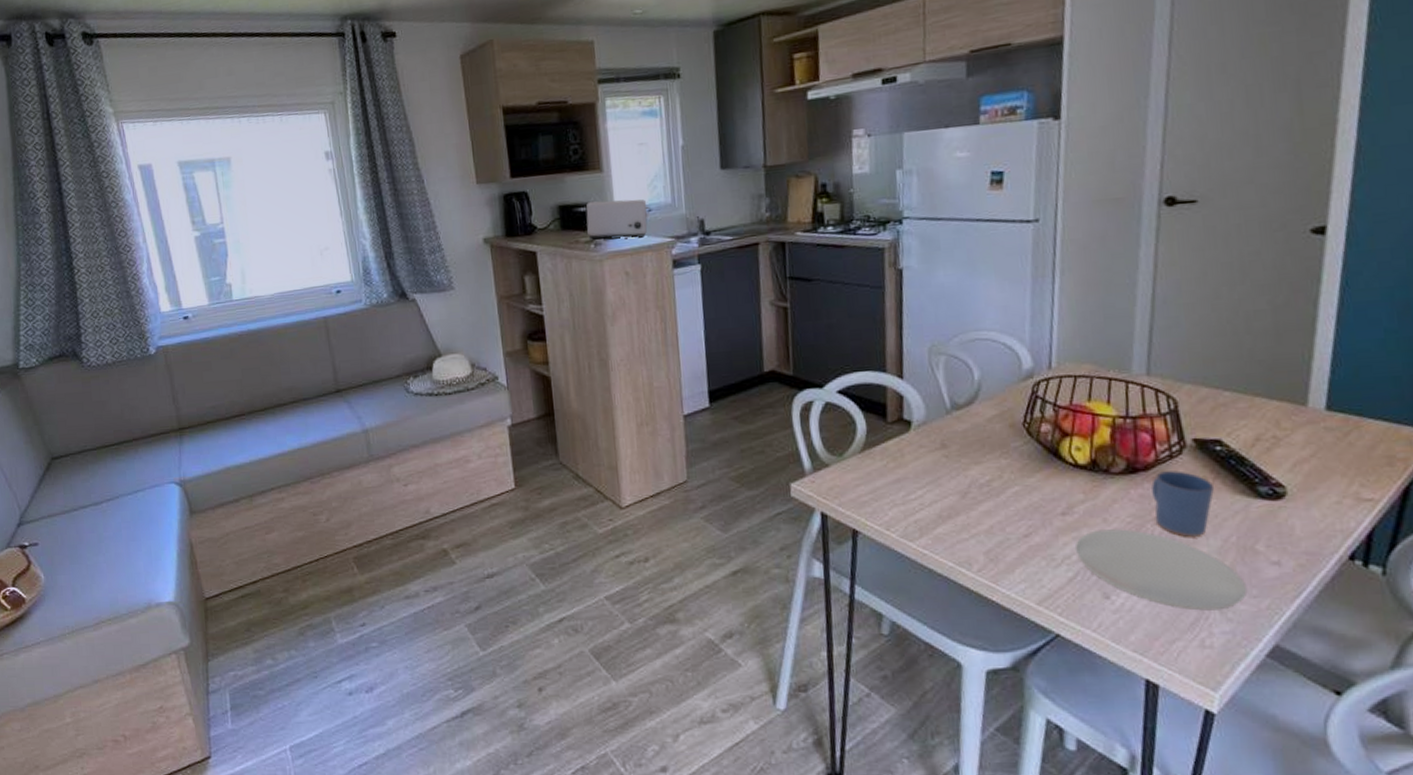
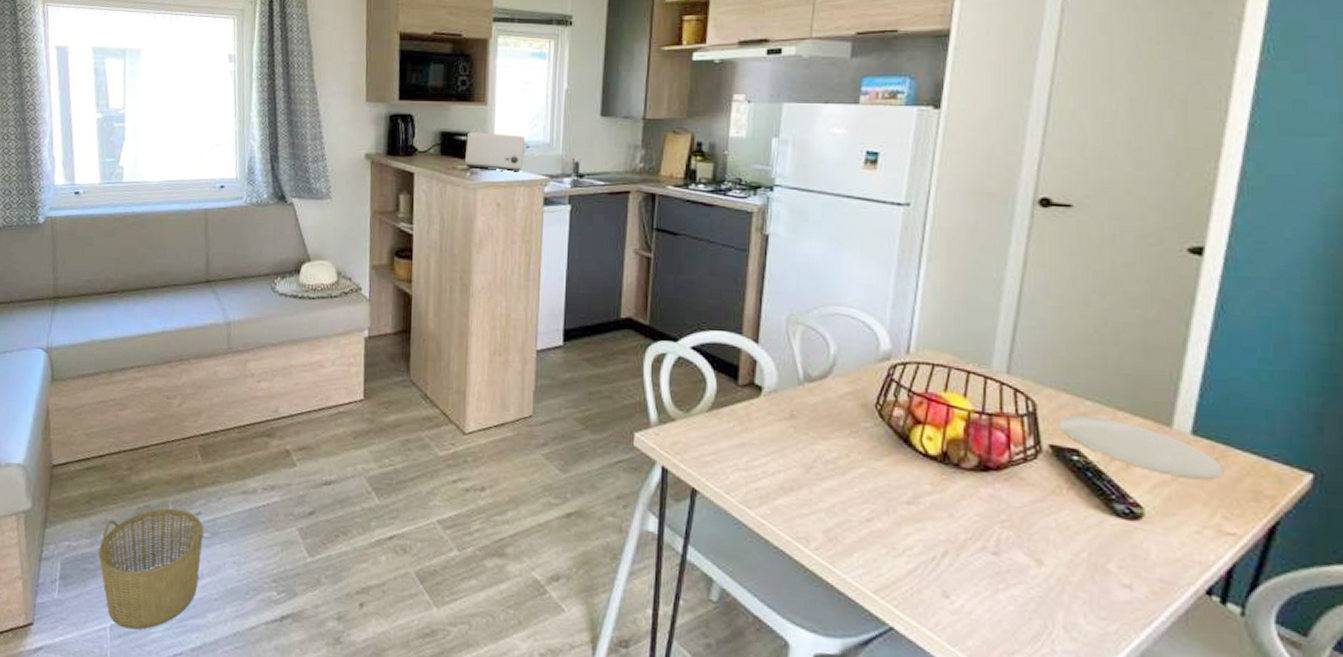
basket: none [266,623,373,747] -> present [98,508,204,630]
plate: present [1074,529,1248,611] -> none [917,524,1095,628]
mug: present [1150,471,1215,538] -> none [1001,473,1069,548]
plate: none [1201,406,1359,454] -> present [1060,415,1224,480]

